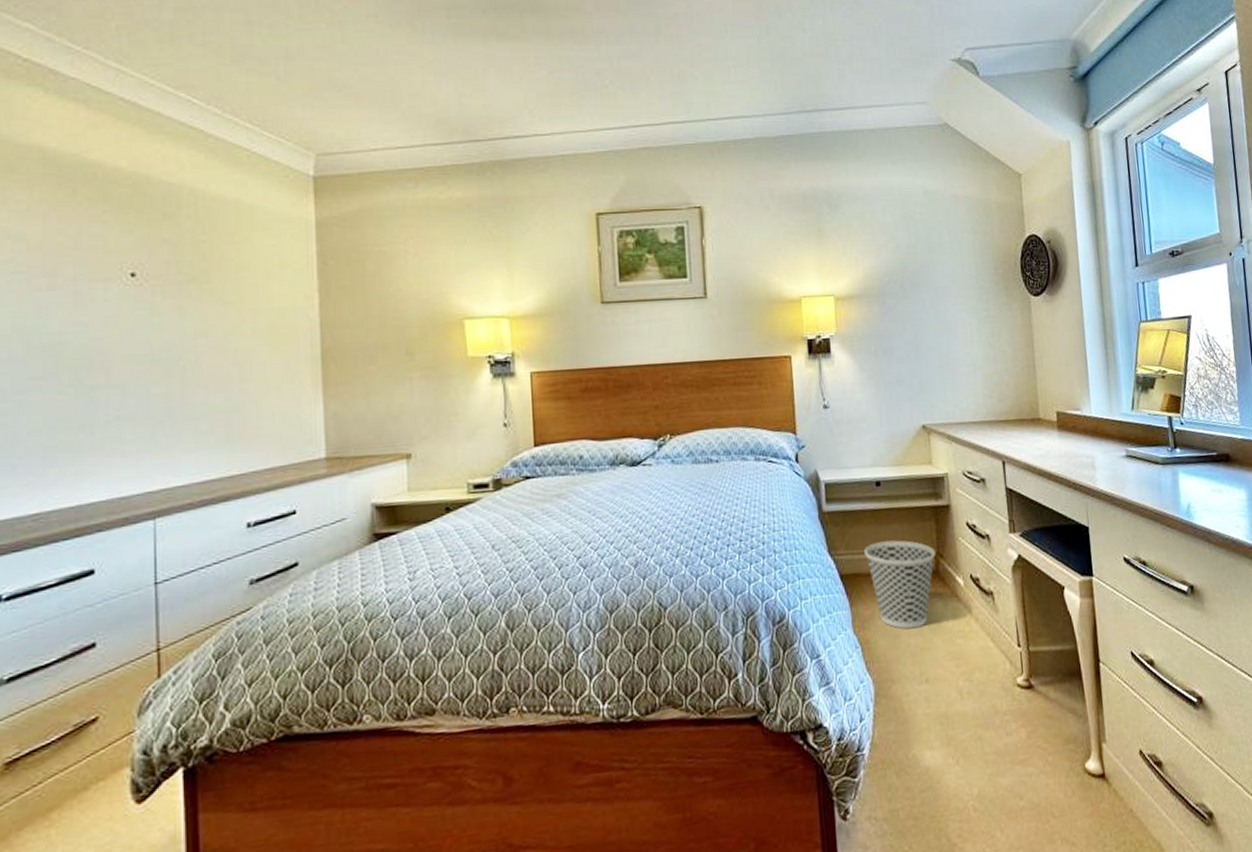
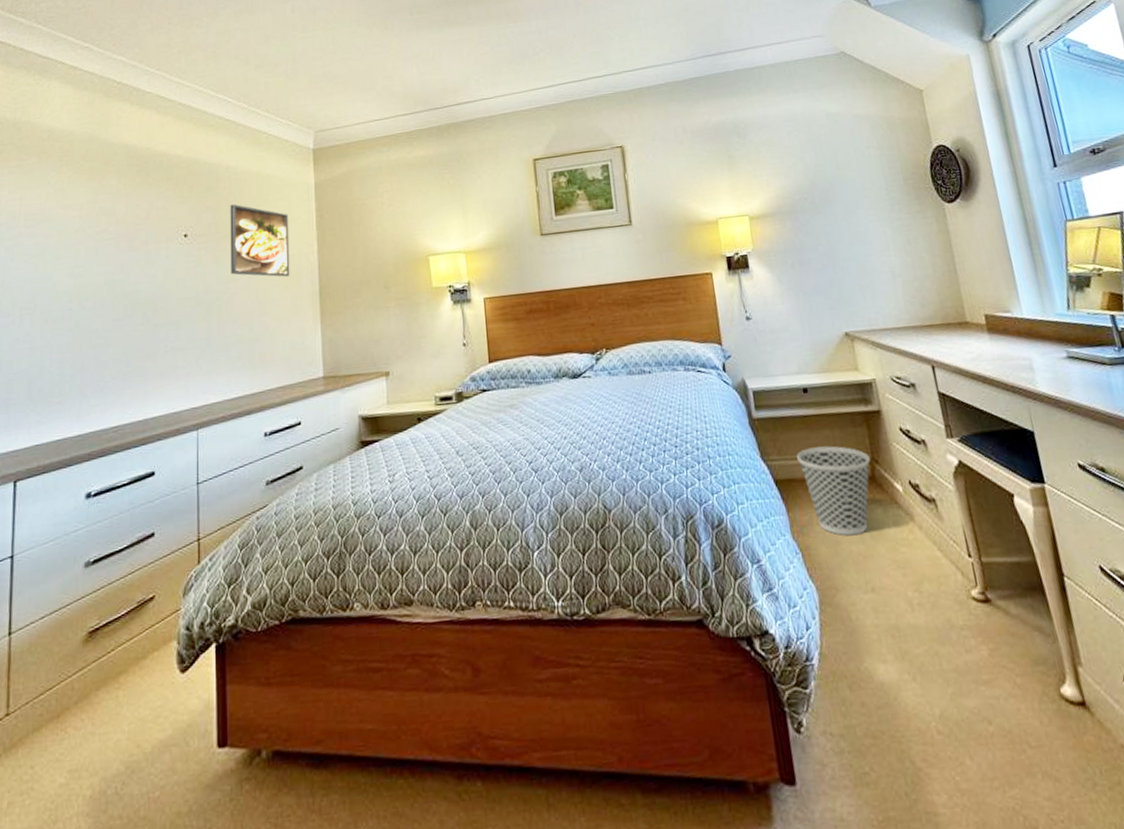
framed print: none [197,238,282,335] -> present [230,203,290,277]

